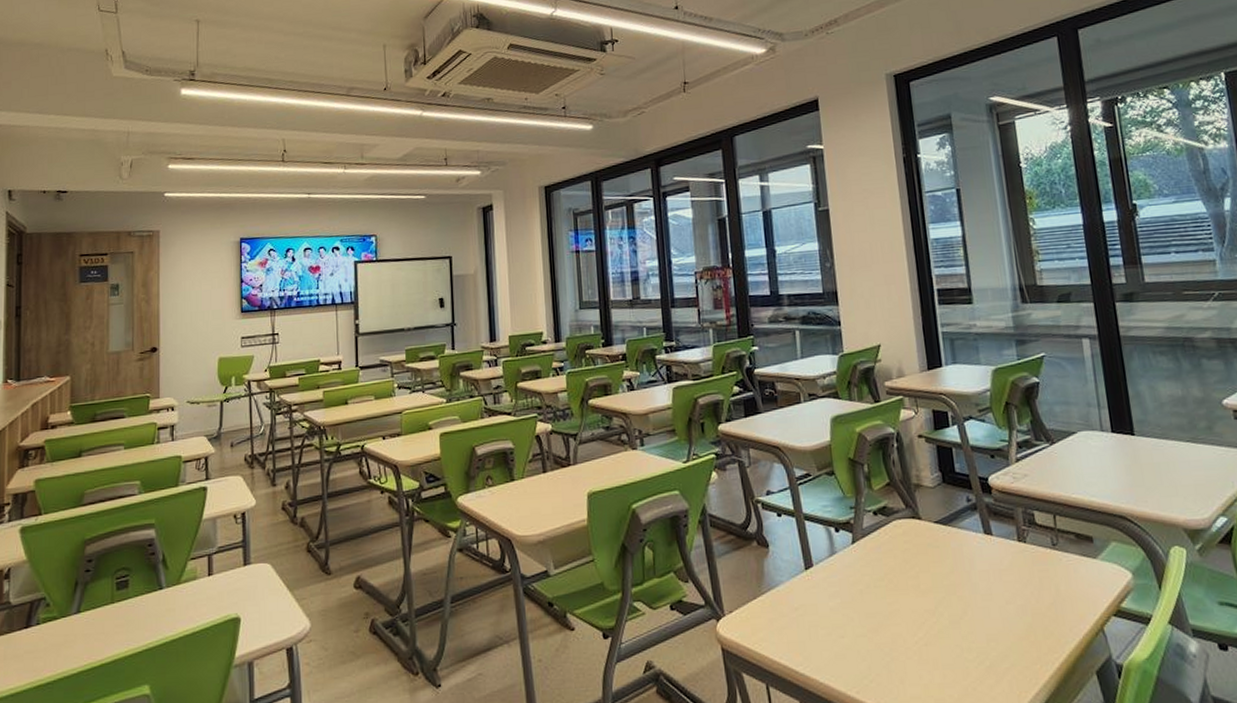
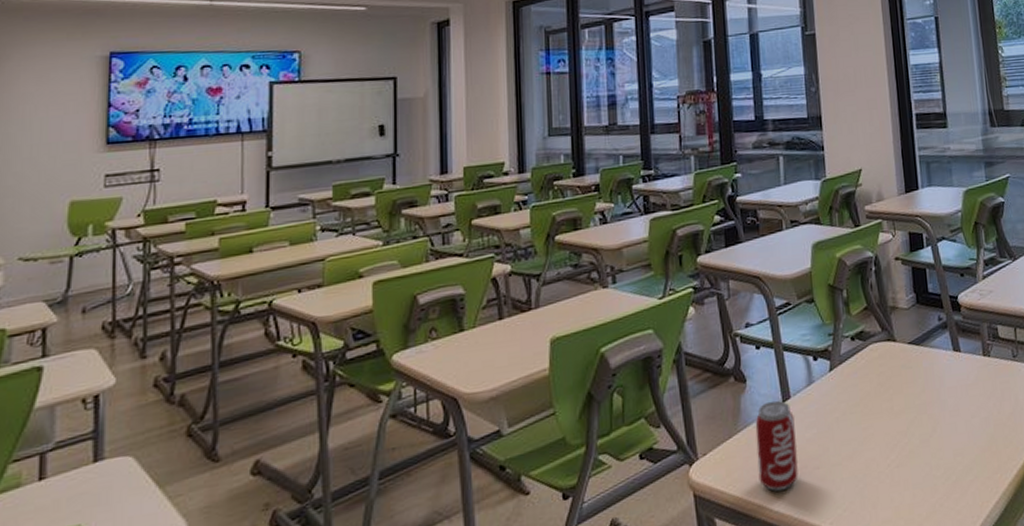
beverage can: none [778,567,823,654] -> present [755,400,798,492]

